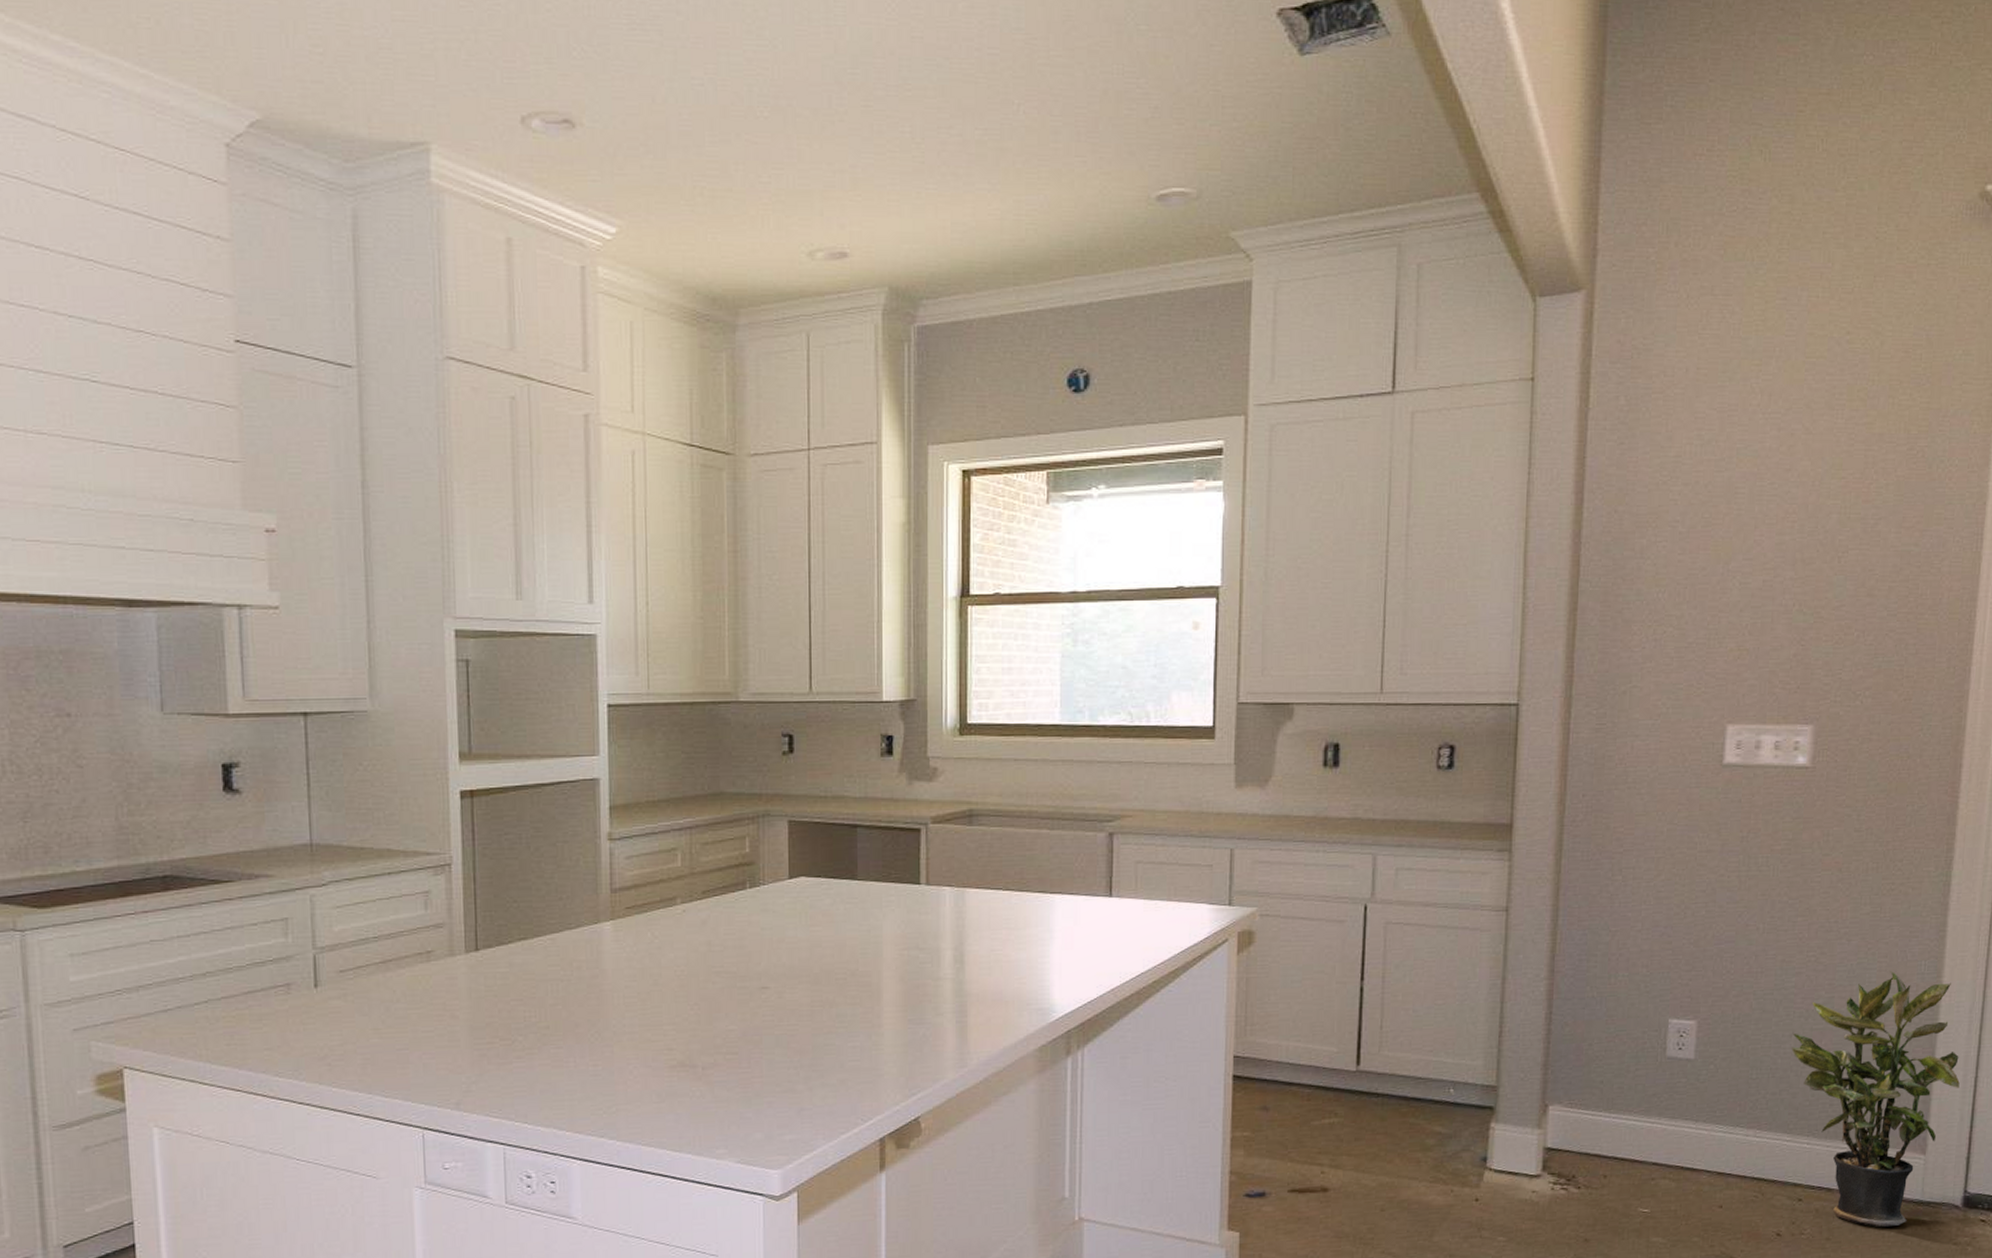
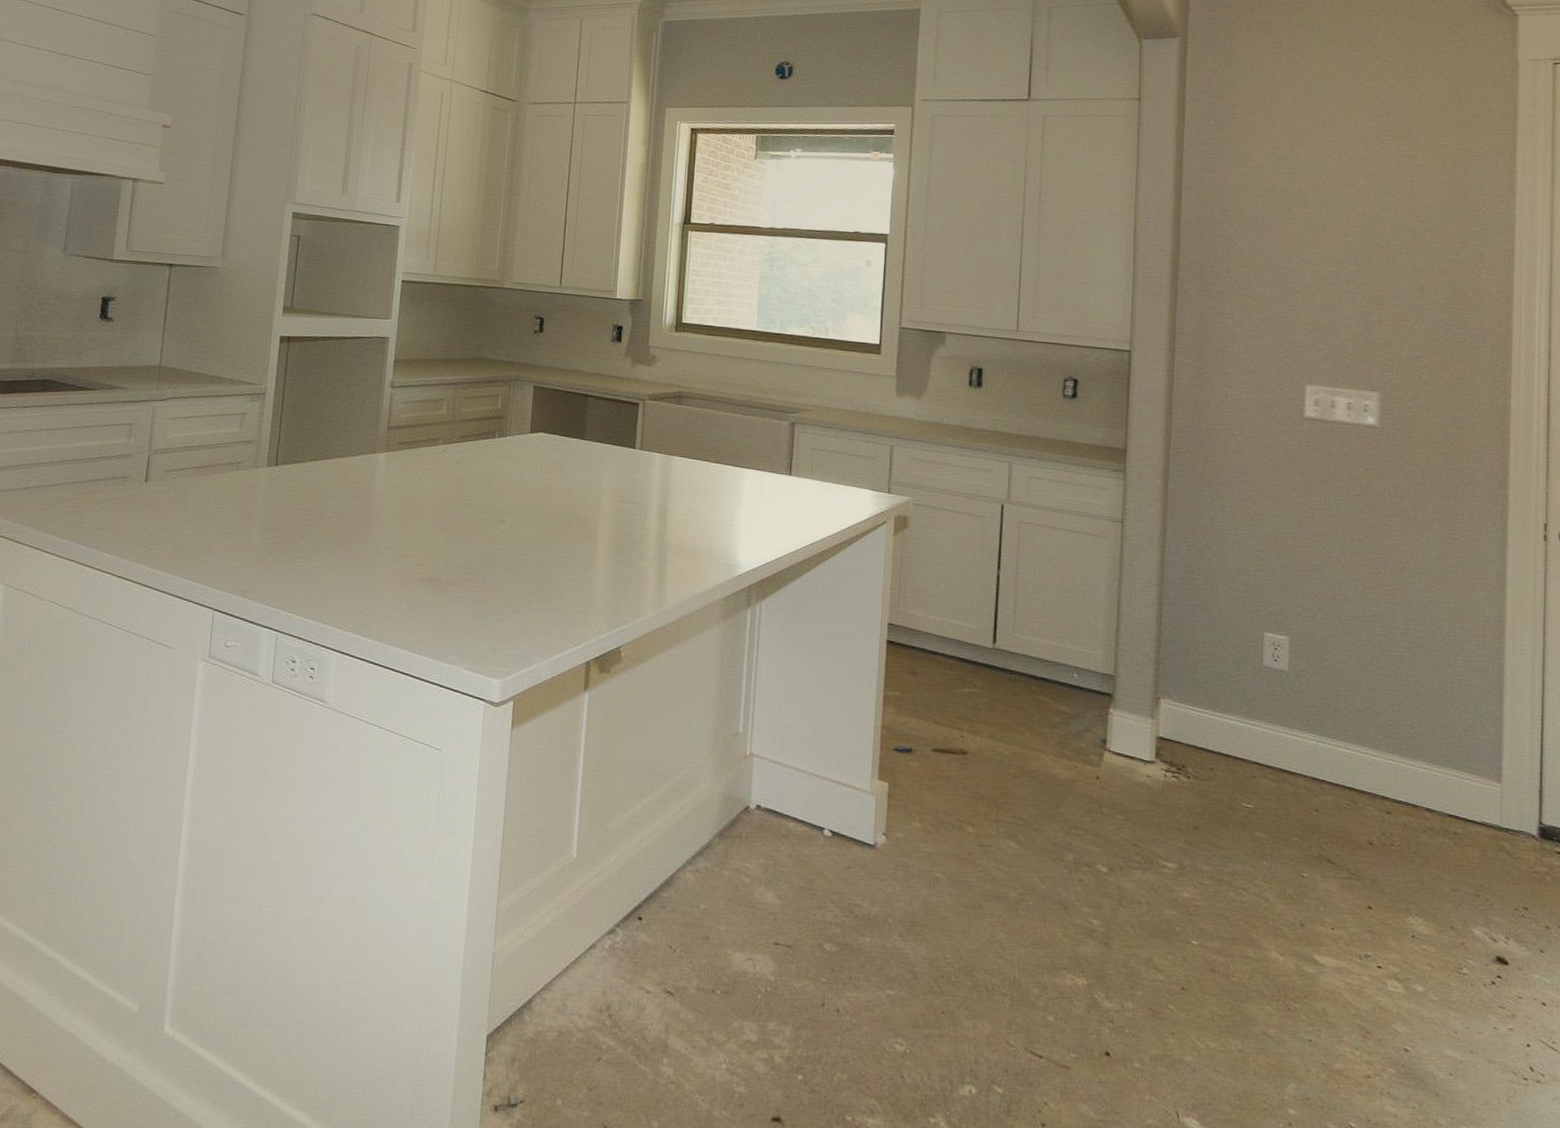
potted plant: present [1791,971,1960,1228] -> none [1374,611,1528,849]

